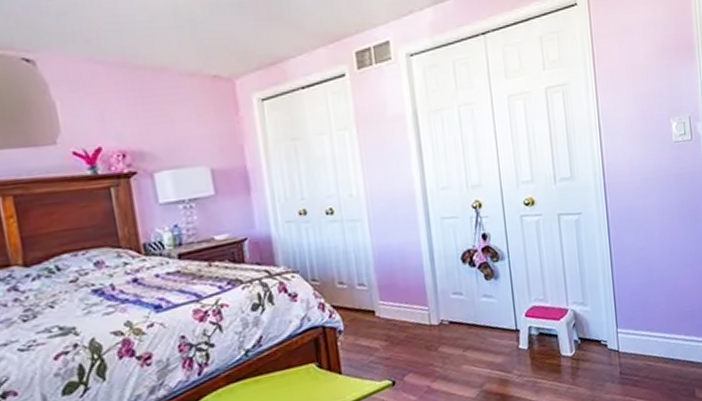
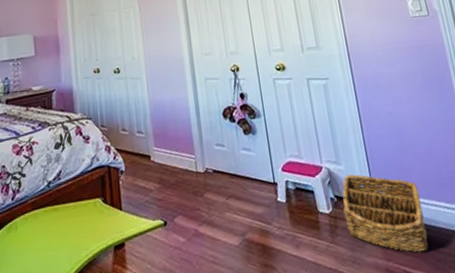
basket: none [586,314,665,386] -> present [342,174,429,253]

